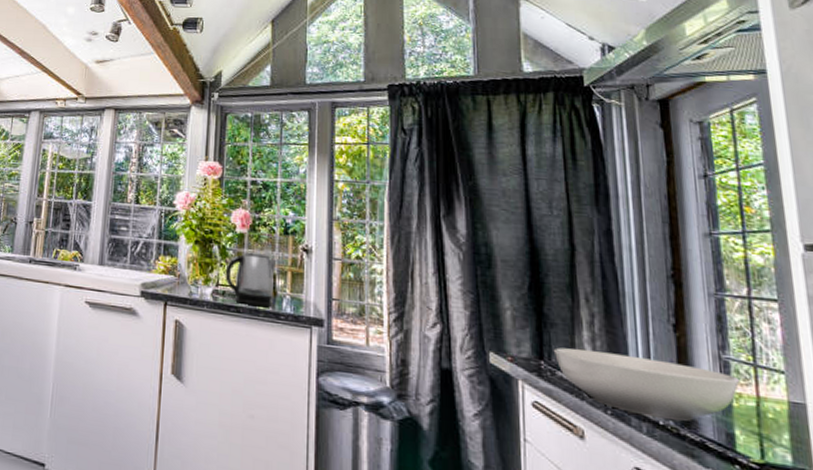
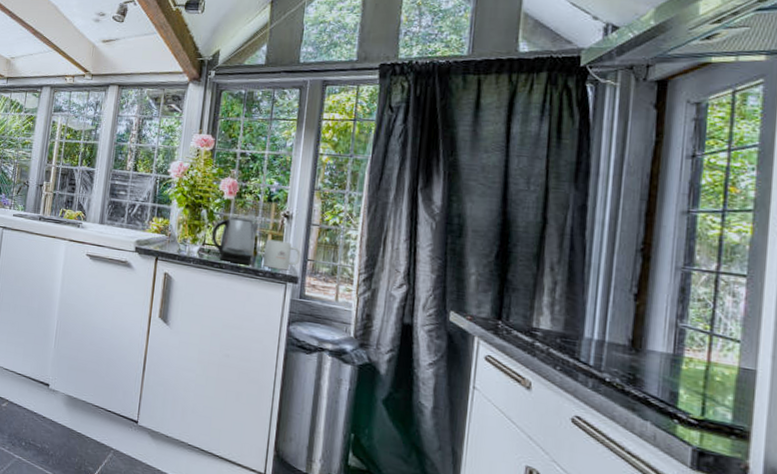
mug: none [284,277,325,312] -> present [263,239,301,271]
bowl: present [553,347,740,422] -> none [511,310,694,380]

